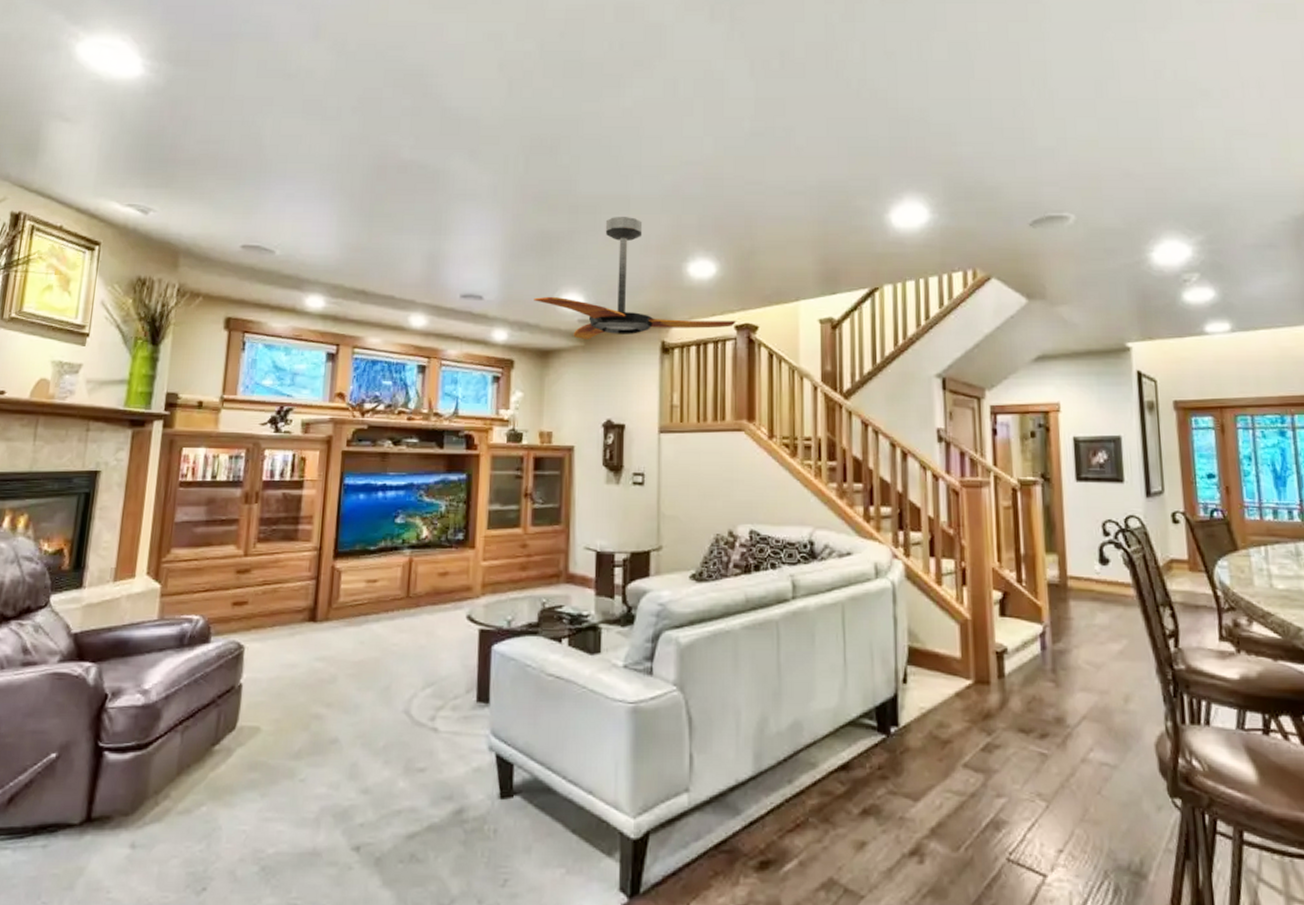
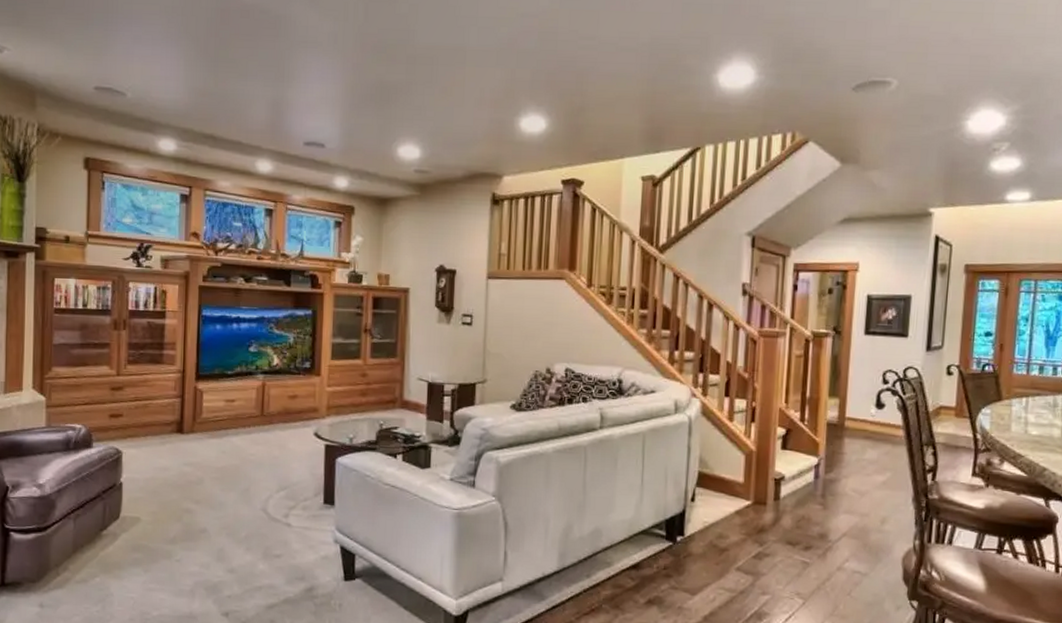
ceiling fan: present [534,217,736,340] -> none [373,69,563,190]

